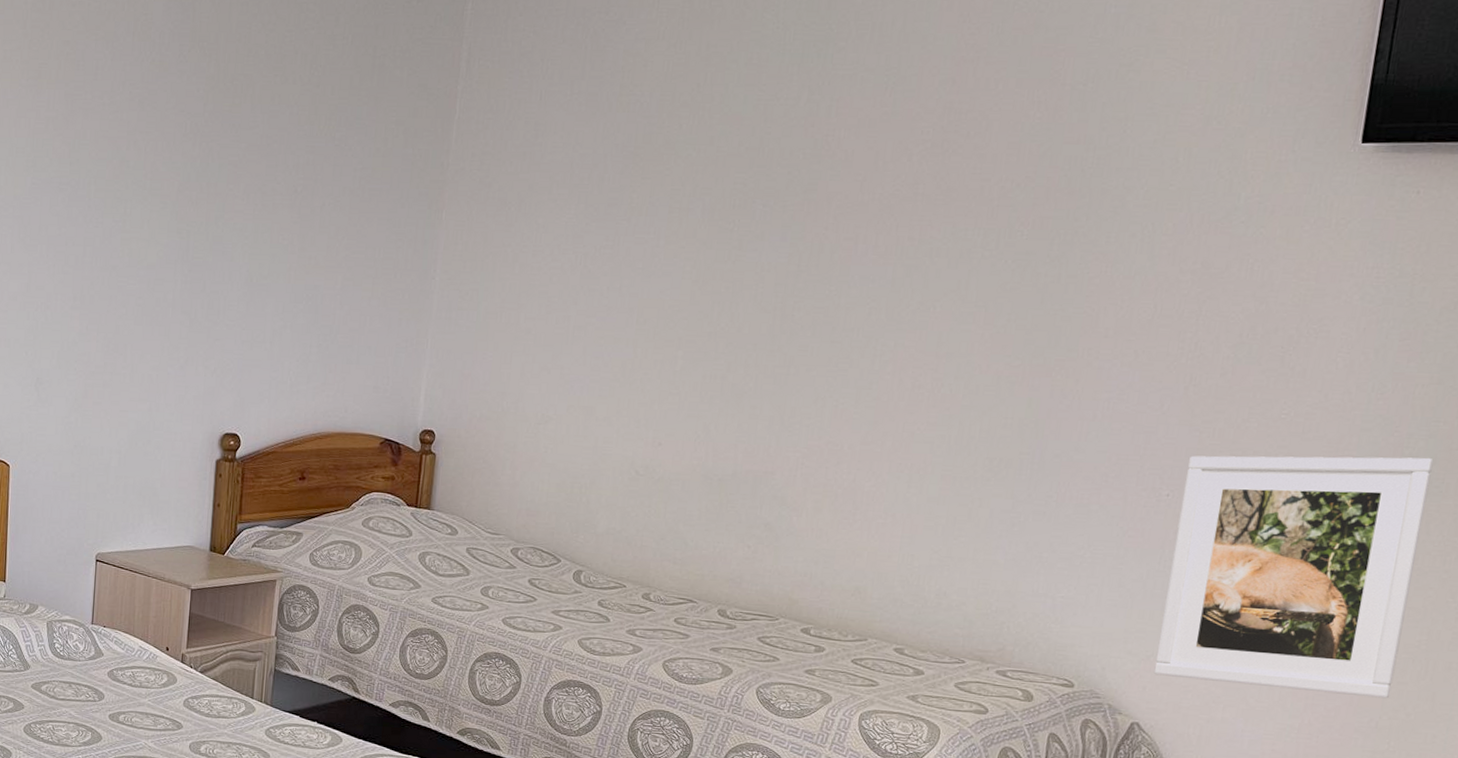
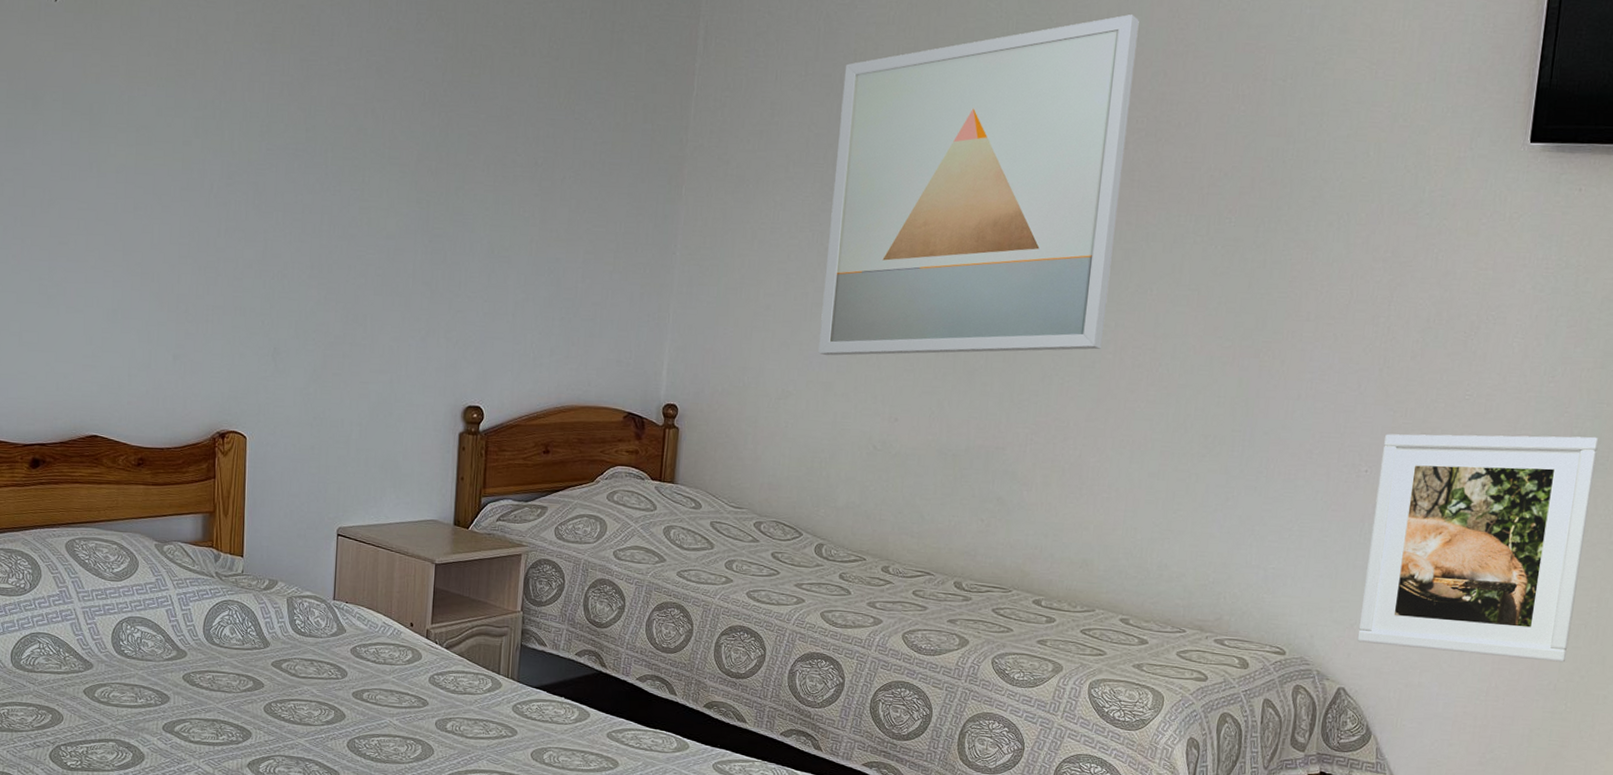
wall art: none [580,21,927,380] -> present [818,14,1139,356]

